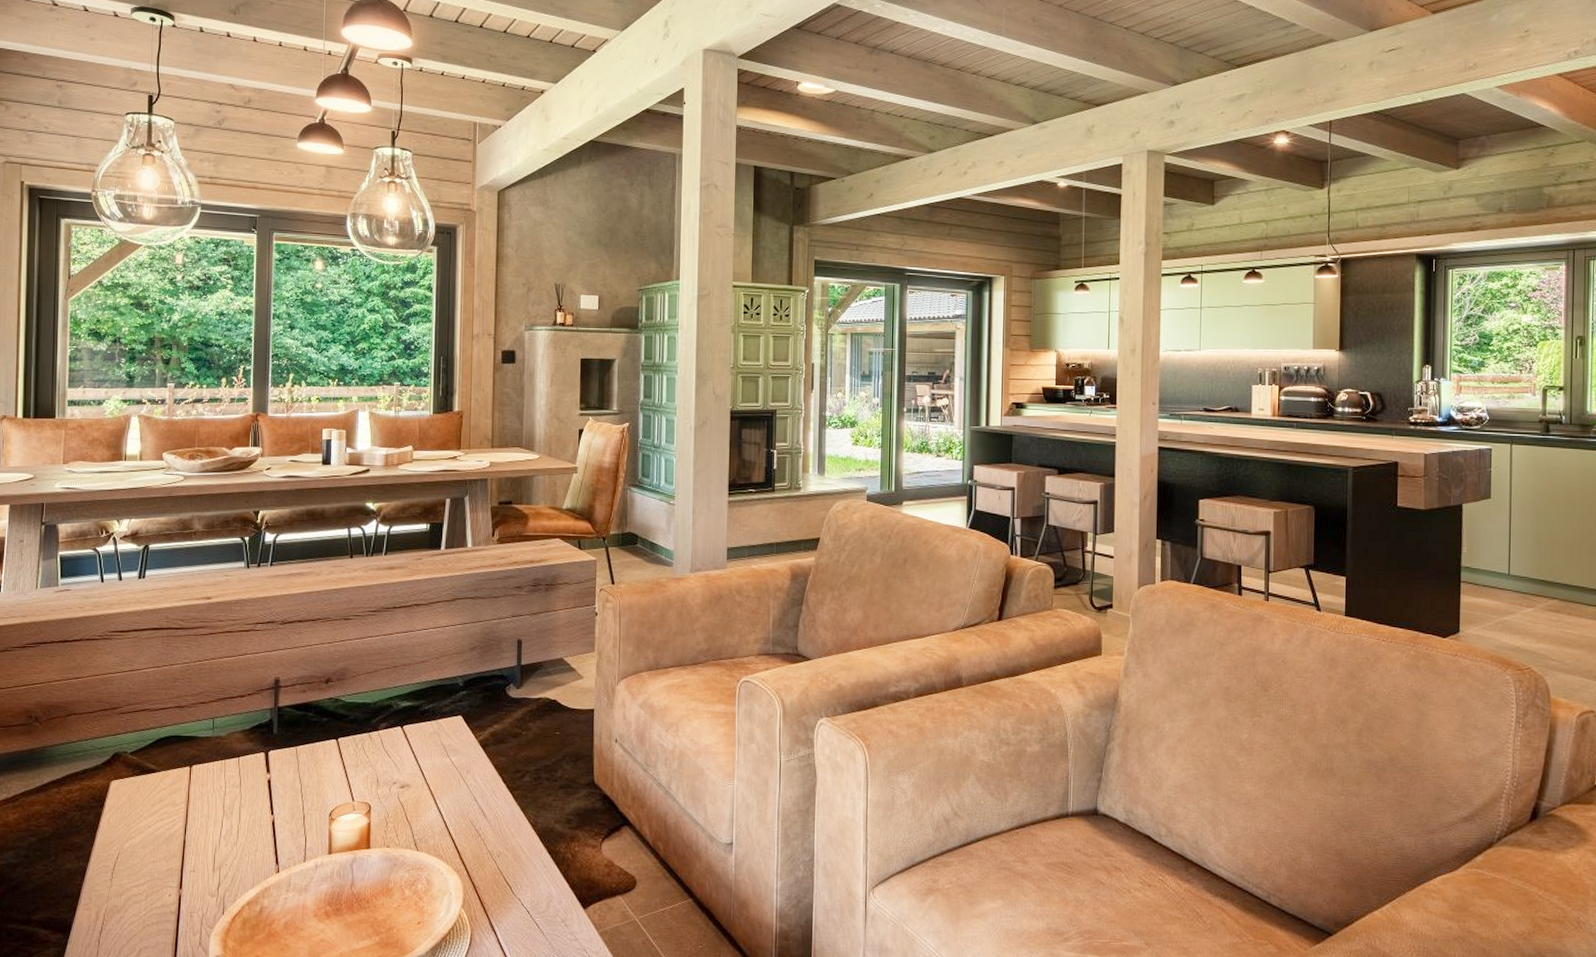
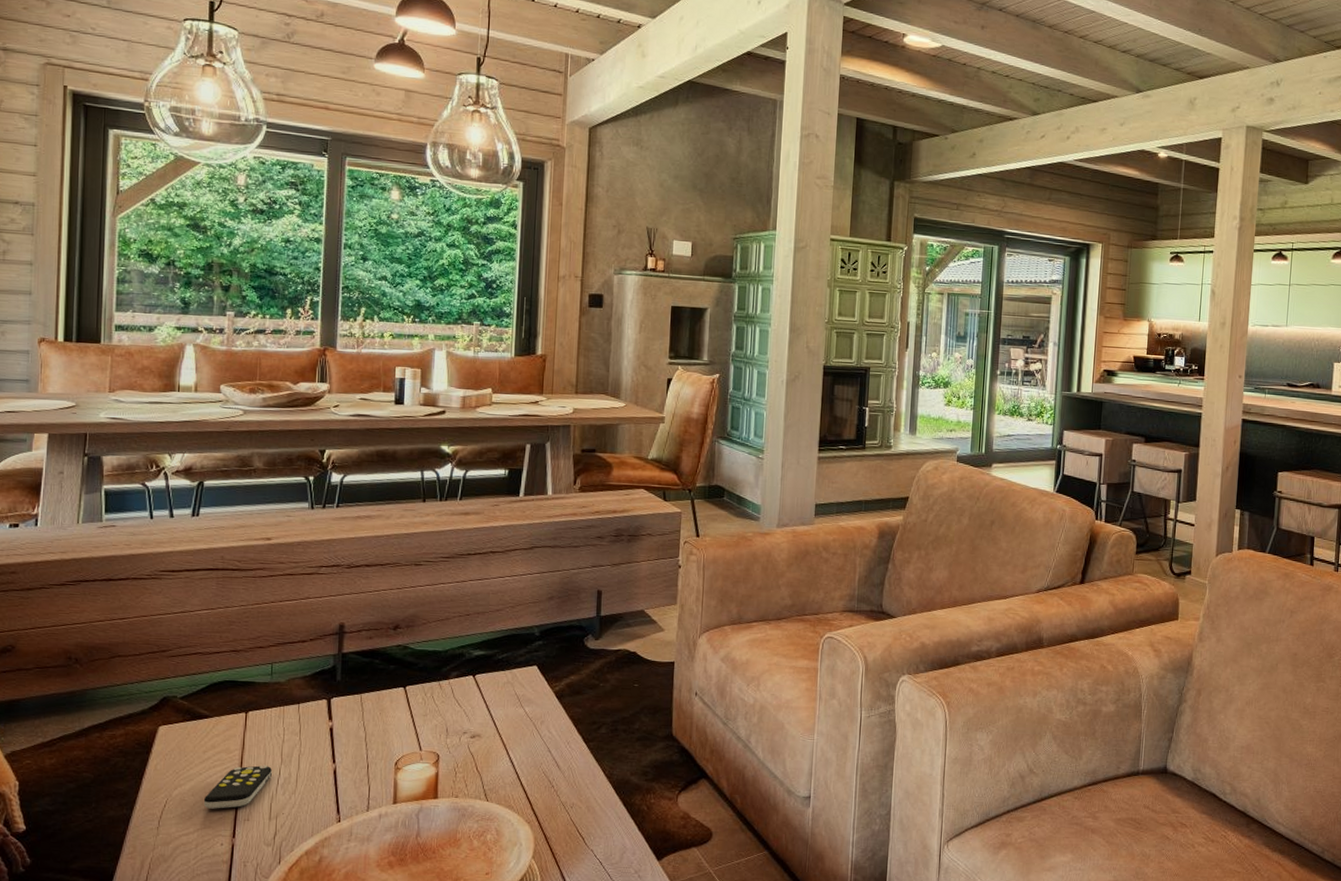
remote control: none [152,817,215,861] -> present [203,765,272,809]

